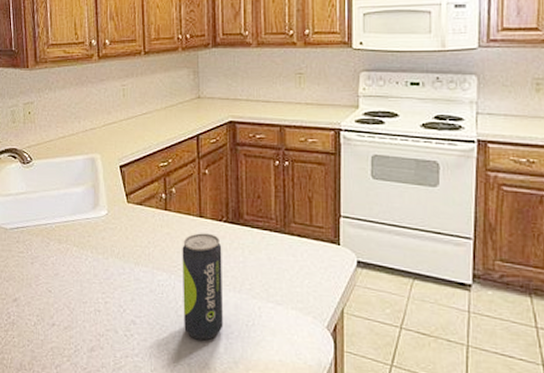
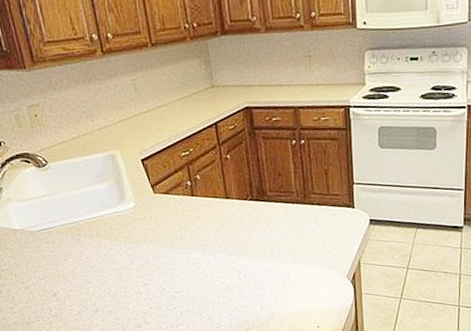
beverage can: present [182,233,223,341] -> none [212,212,258,304]

